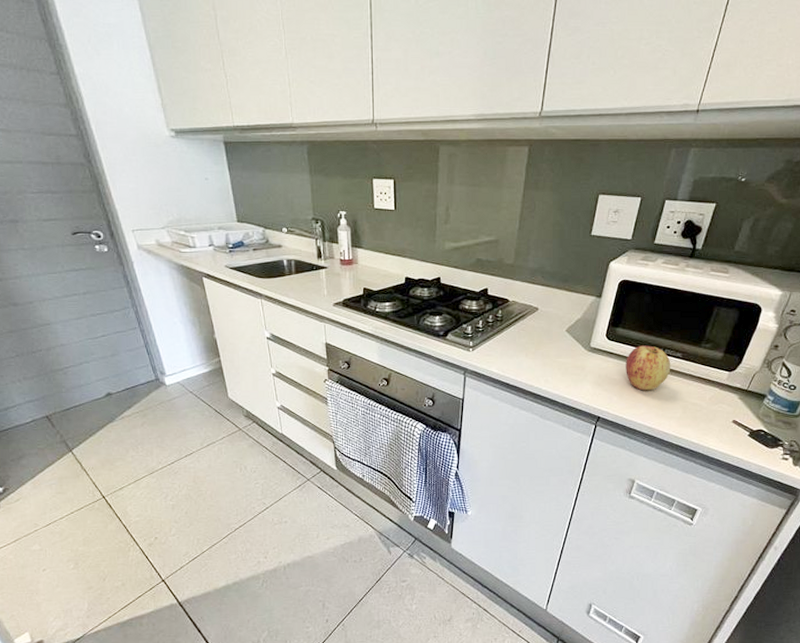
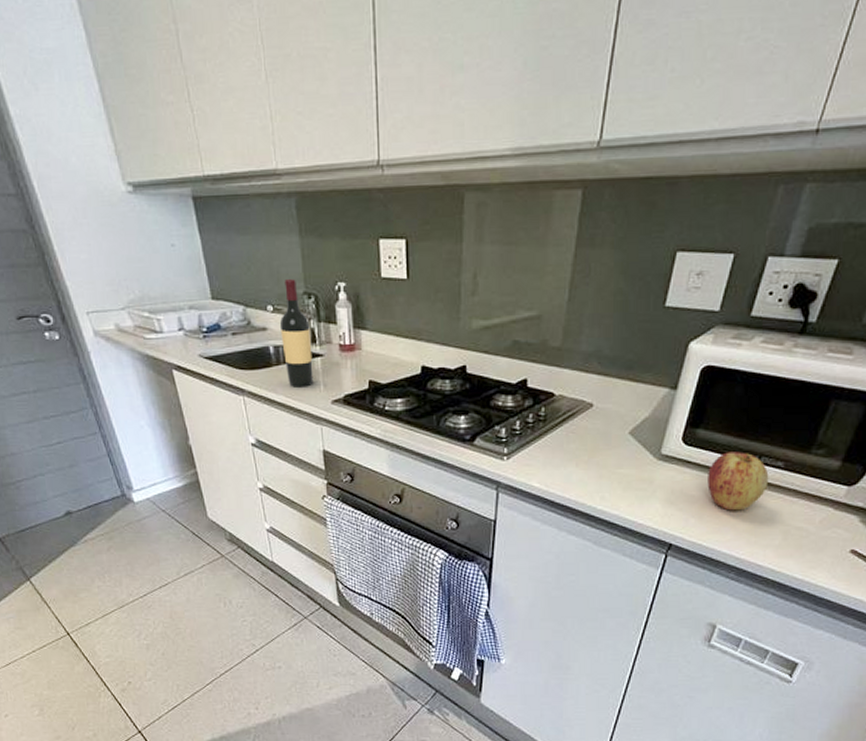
wine bottle: none [292,208,319,293] -> present [279,279,314,387]

